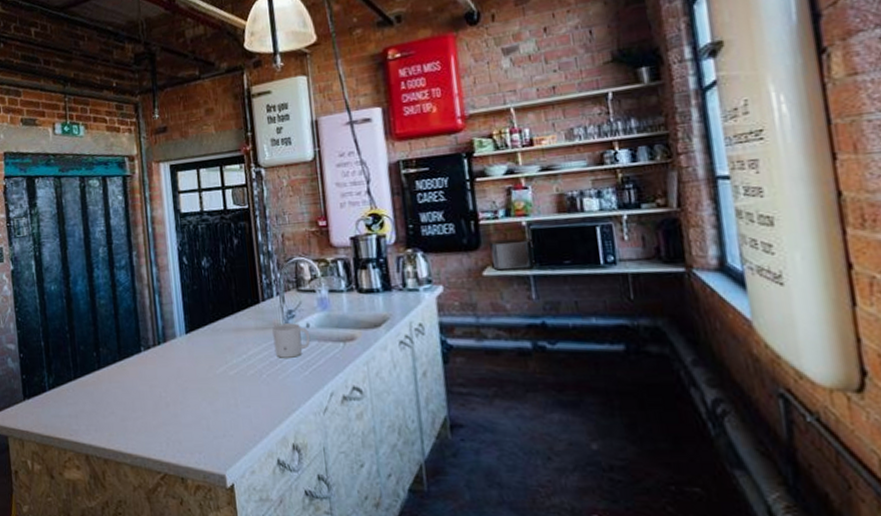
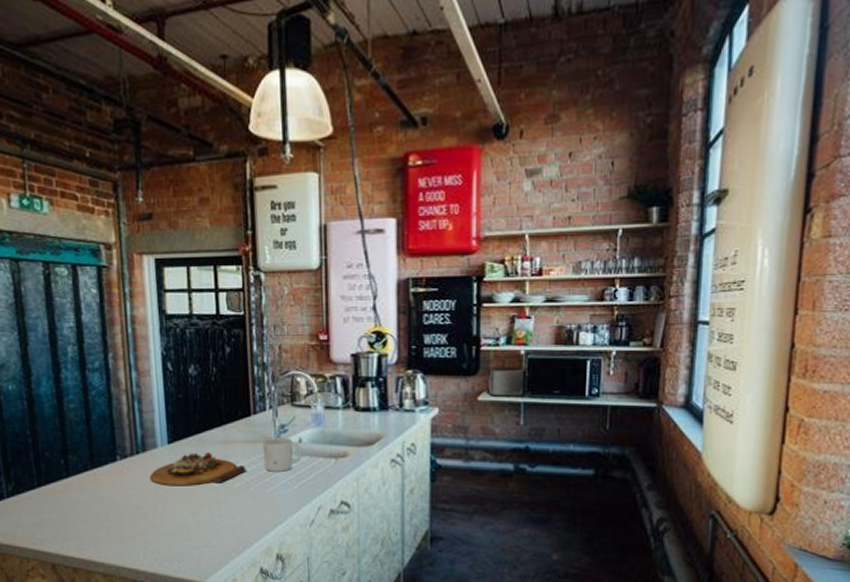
cutting board: none [170,341,259,376] -> present [150,452,246,486]

